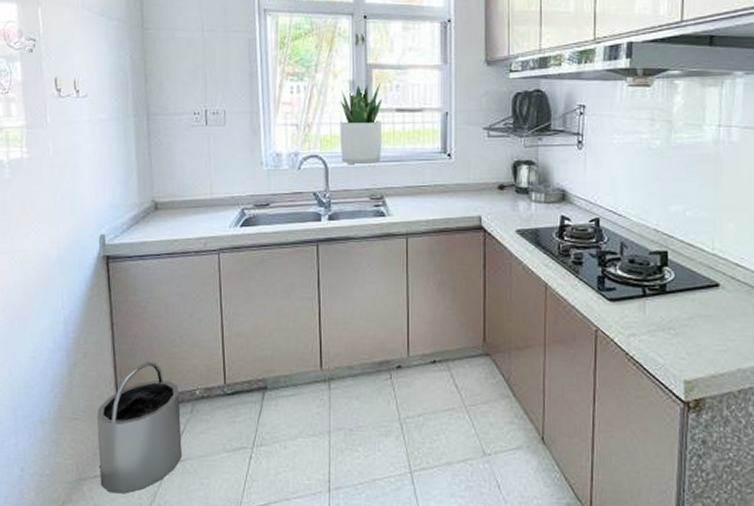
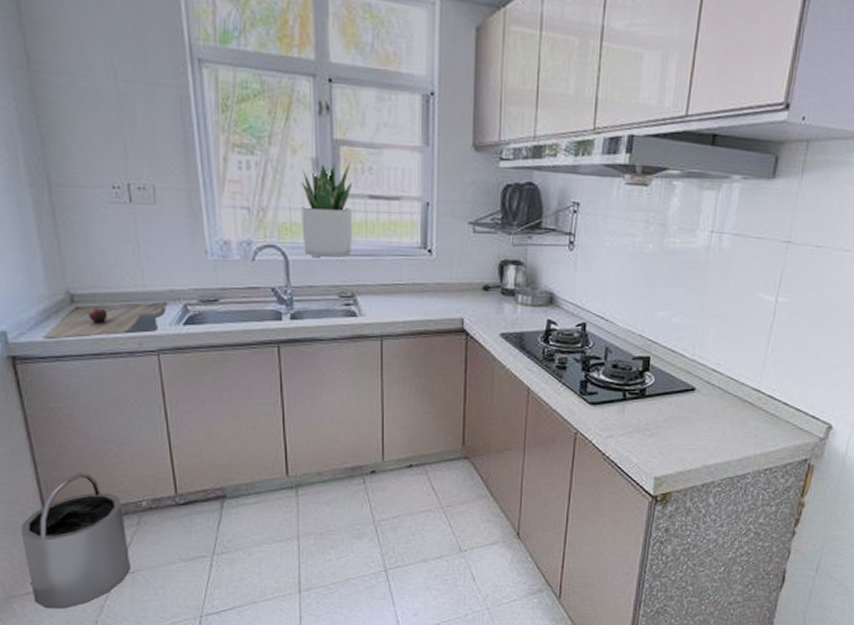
cutting board: none [131,207,229,242] -> present [43,301,168,340]

